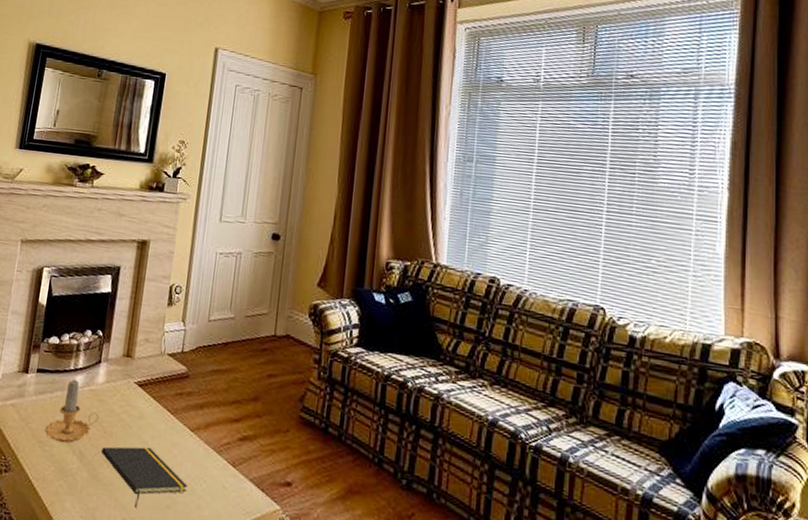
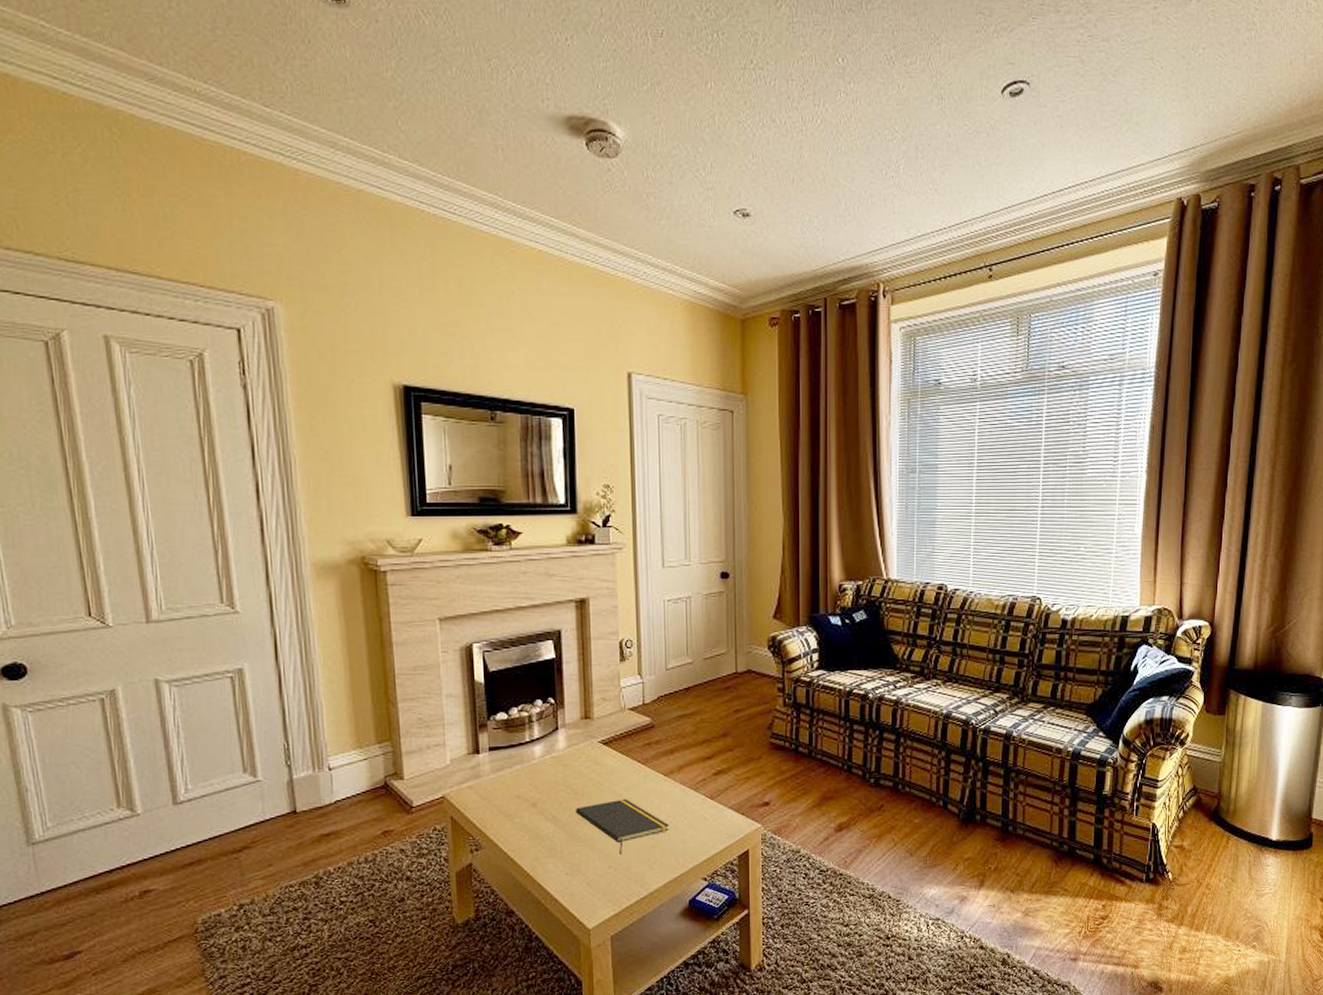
candle: present [44,378,99,443] -> none [511,749,566,813]

